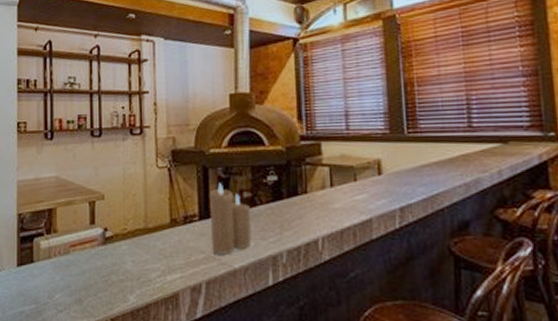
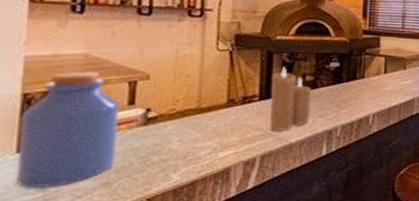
jar: none [17,192,85,301] -> present [15,71,120,189]

